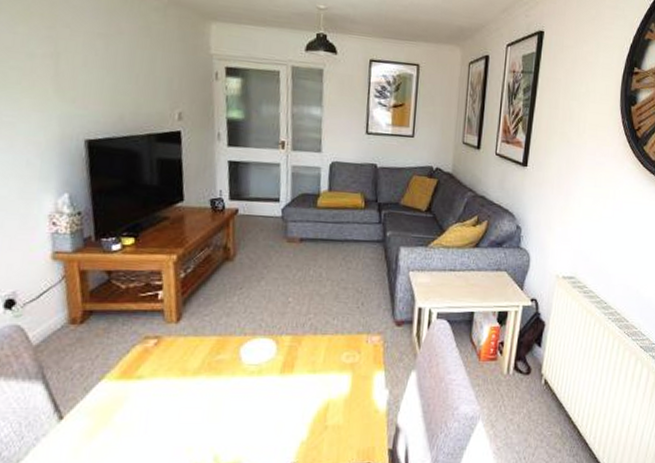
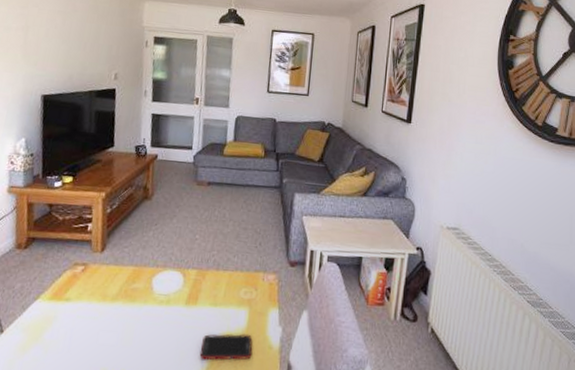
cell phone: none [298,400,357,430] -> present [199,334,253,361]

